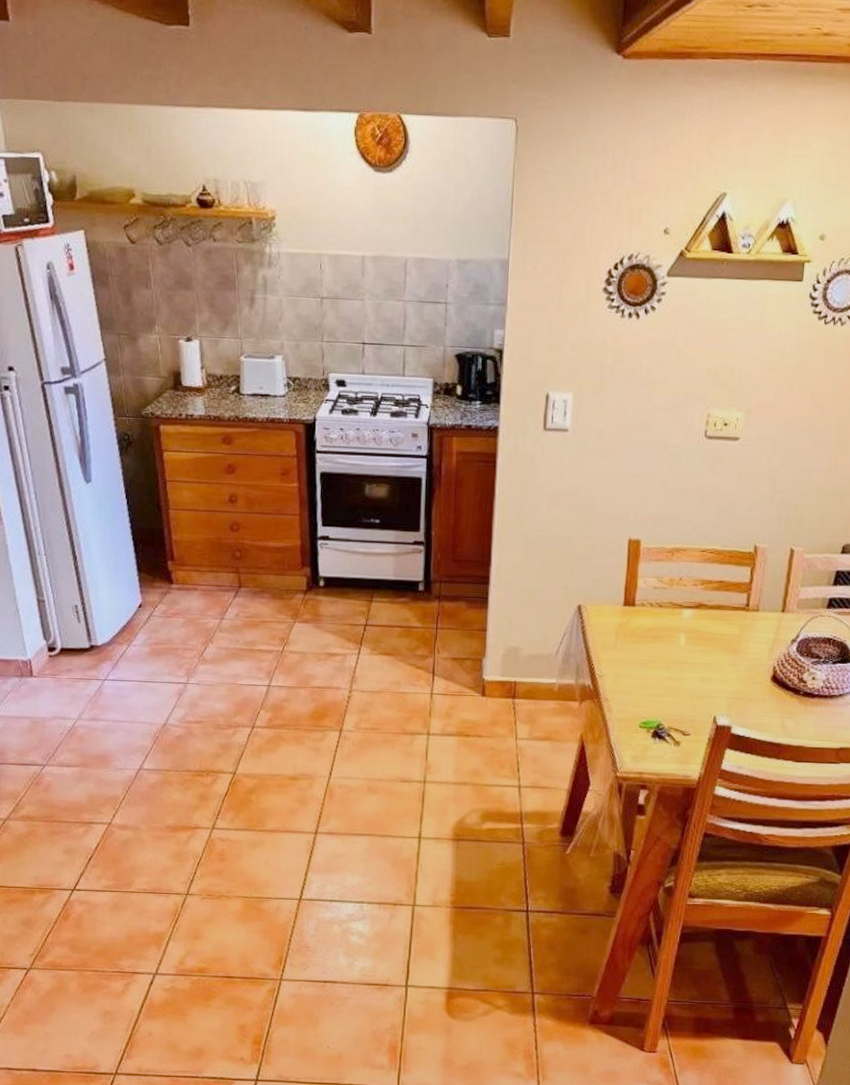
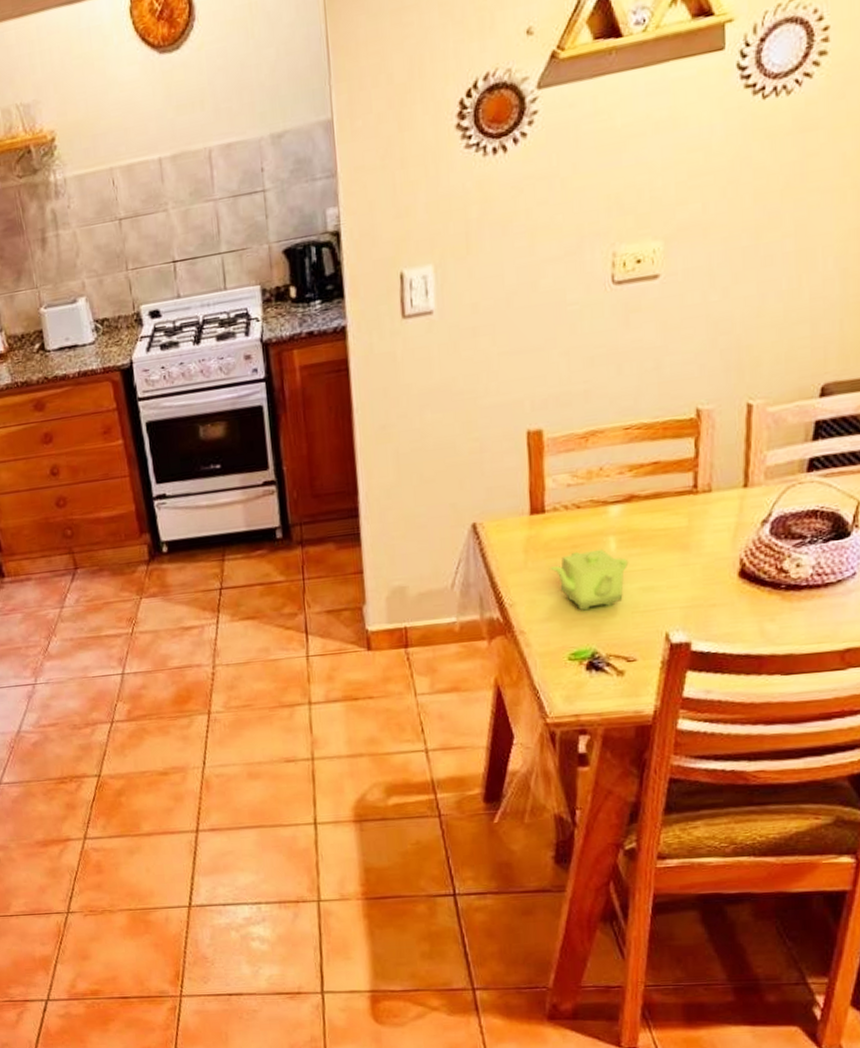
teapot: none [633,641,693,690] -> present [549,548,629,611]

